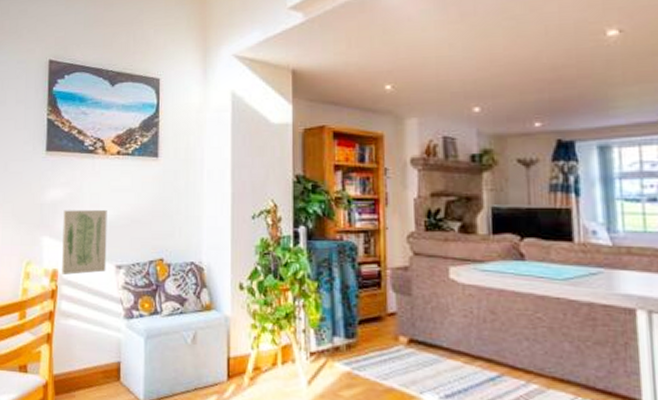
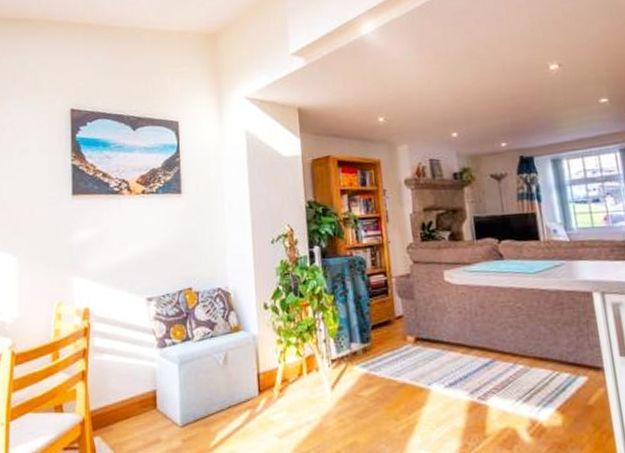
wall art: present [62,210,107,275] -> none [92,247,137,312]

